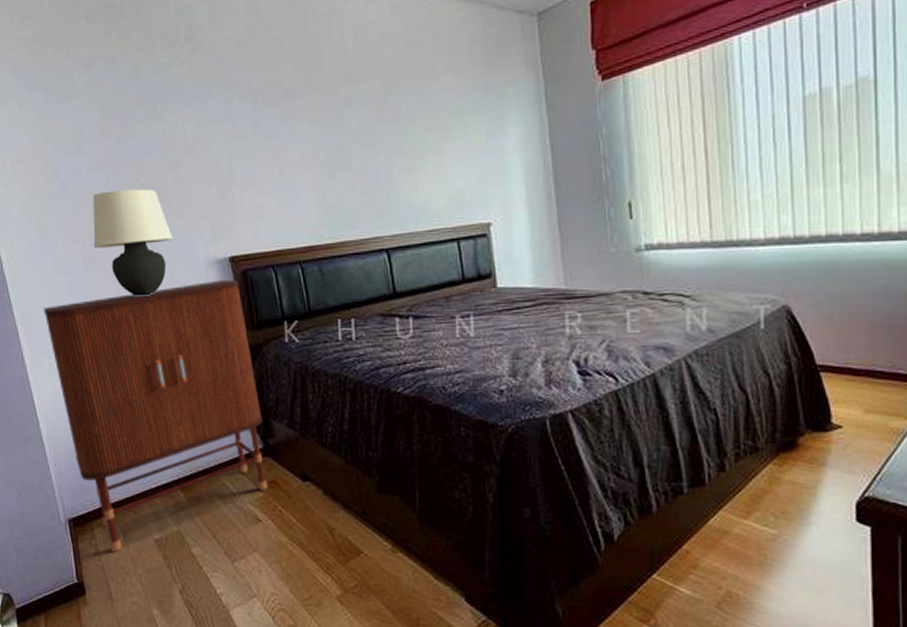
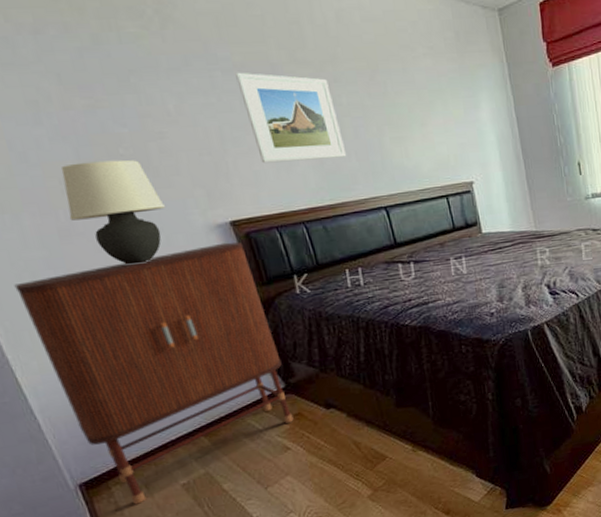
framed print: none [251,98,352,196] -> present [235,72,347,164]

